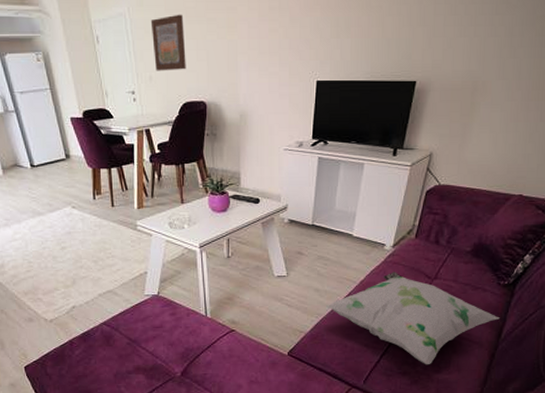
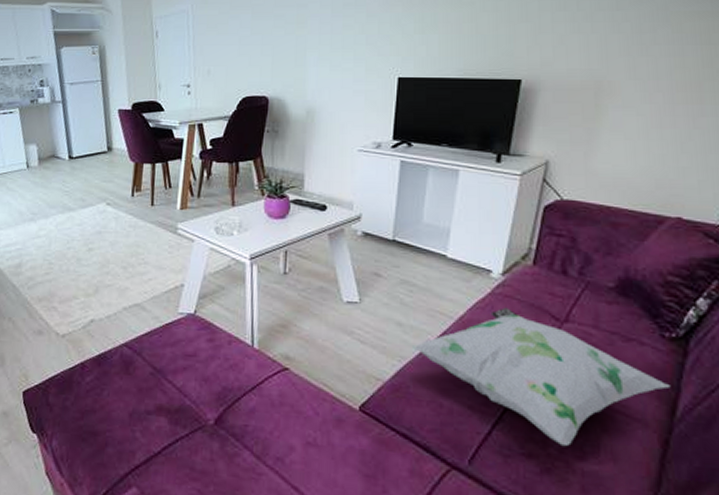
wall art: present [150,14,186,71] -> none [214,10,250,65]

